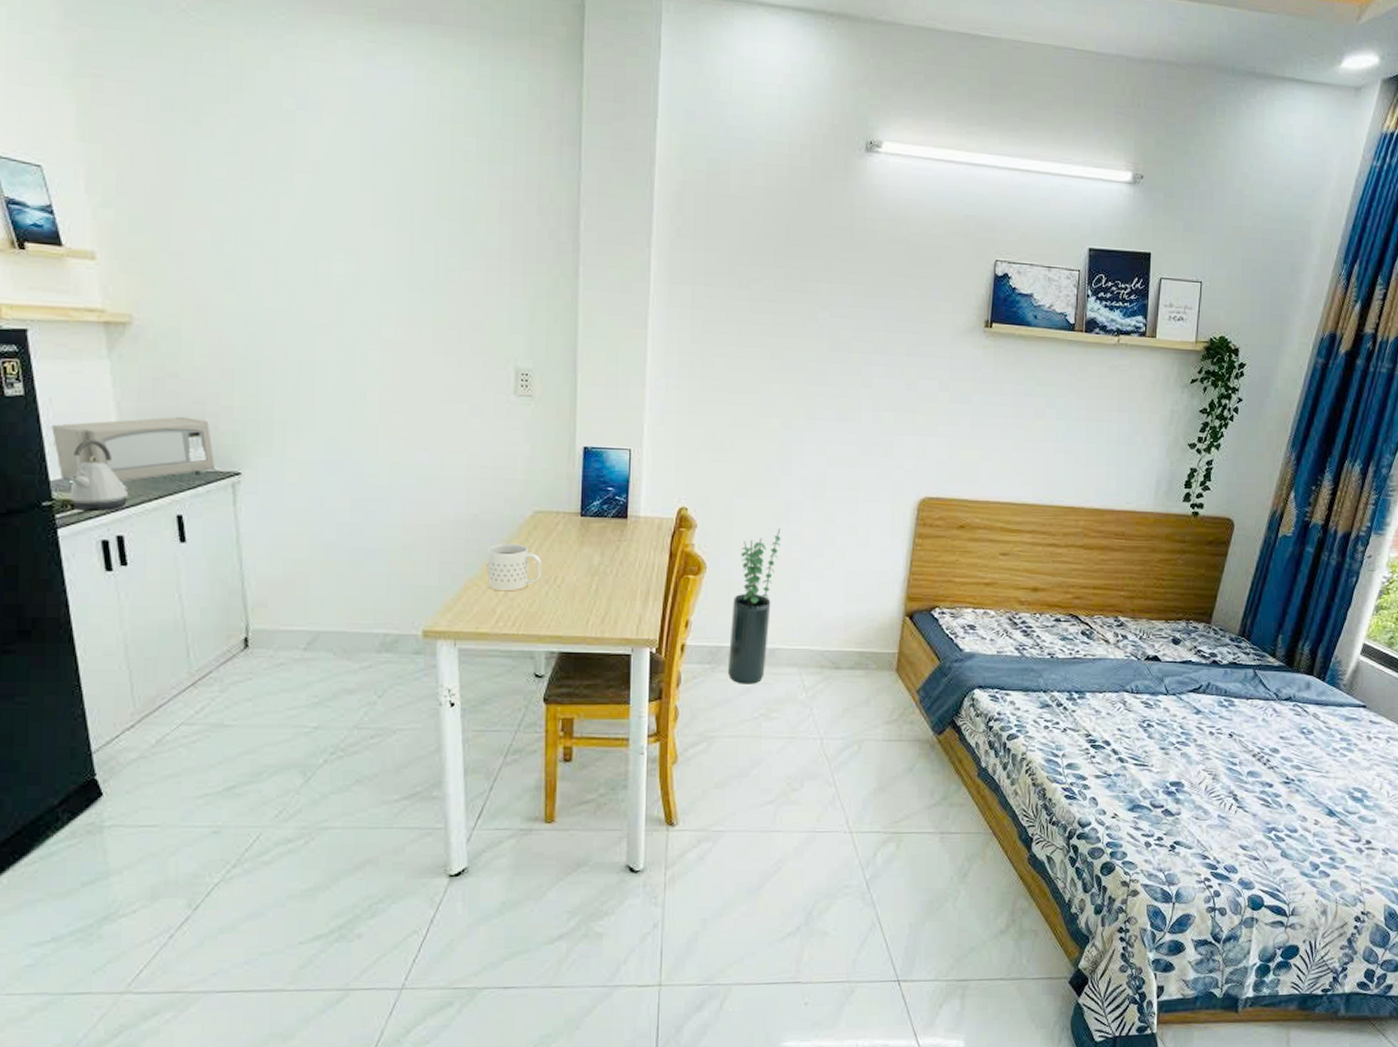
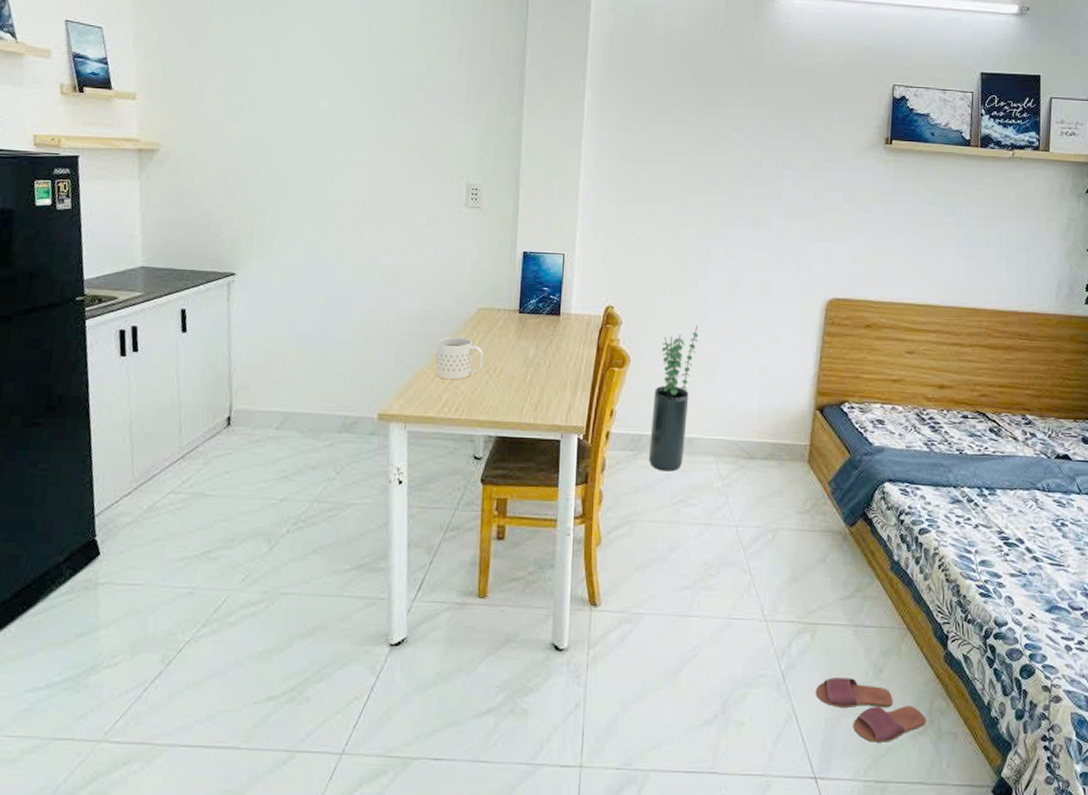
microwave: present [52,416,215,481] -> none [89,226,215,280]
kettle: present [69,440,128,512] -> none [97,245,144,306]
slippers: none [901,884,1009,944] -> present [816,677,926,742]

